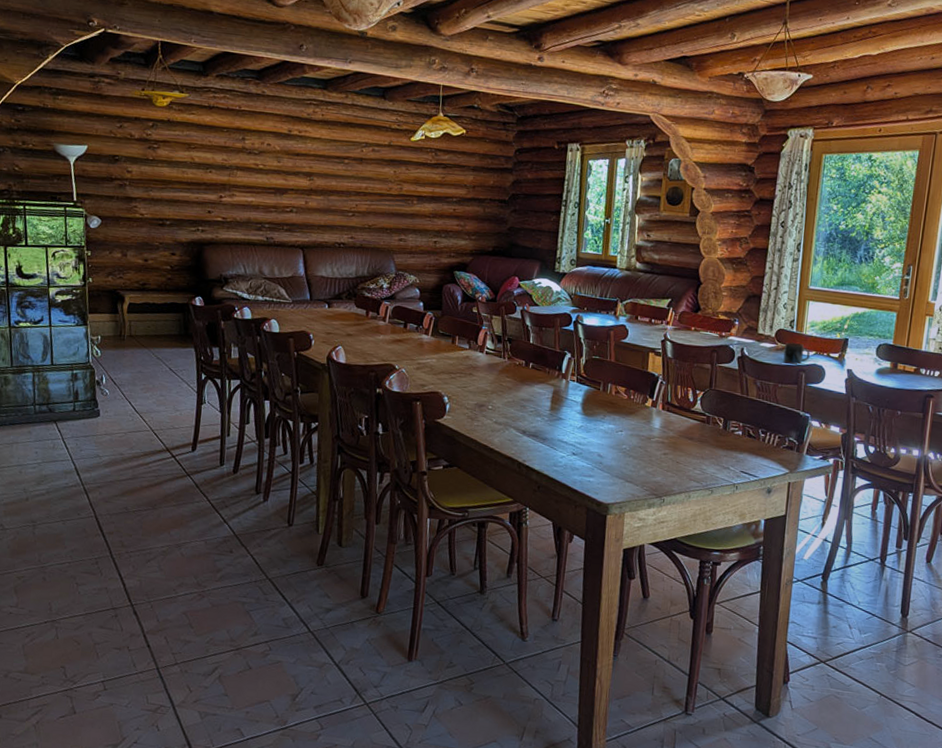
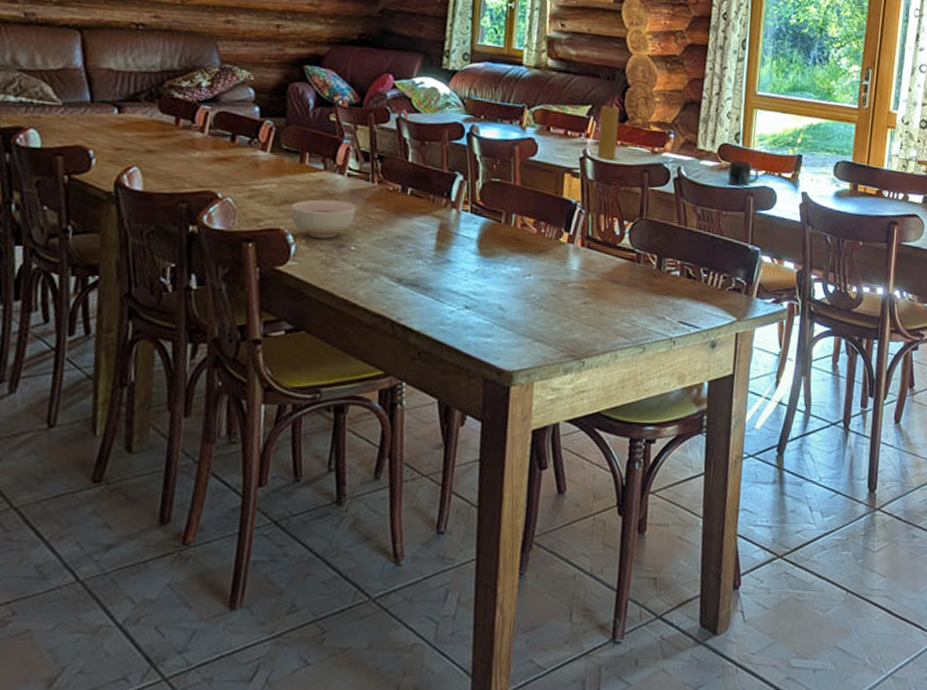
bowl: none [445,371,493,400] -> present [290,199,357,239]
vase: none [675,267,706,342] -> present [597,66,634,160]

